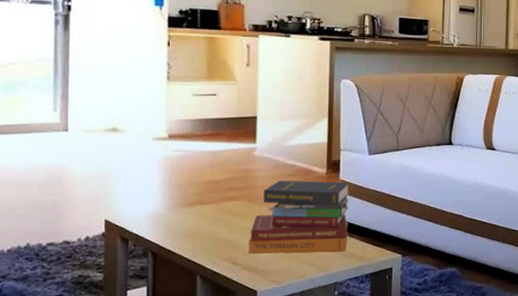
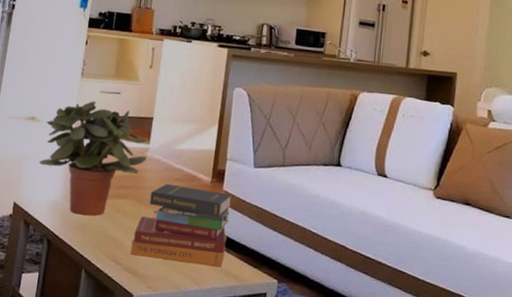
potted plant: none [129,105,255,223] -> present [39,101,147,216]

